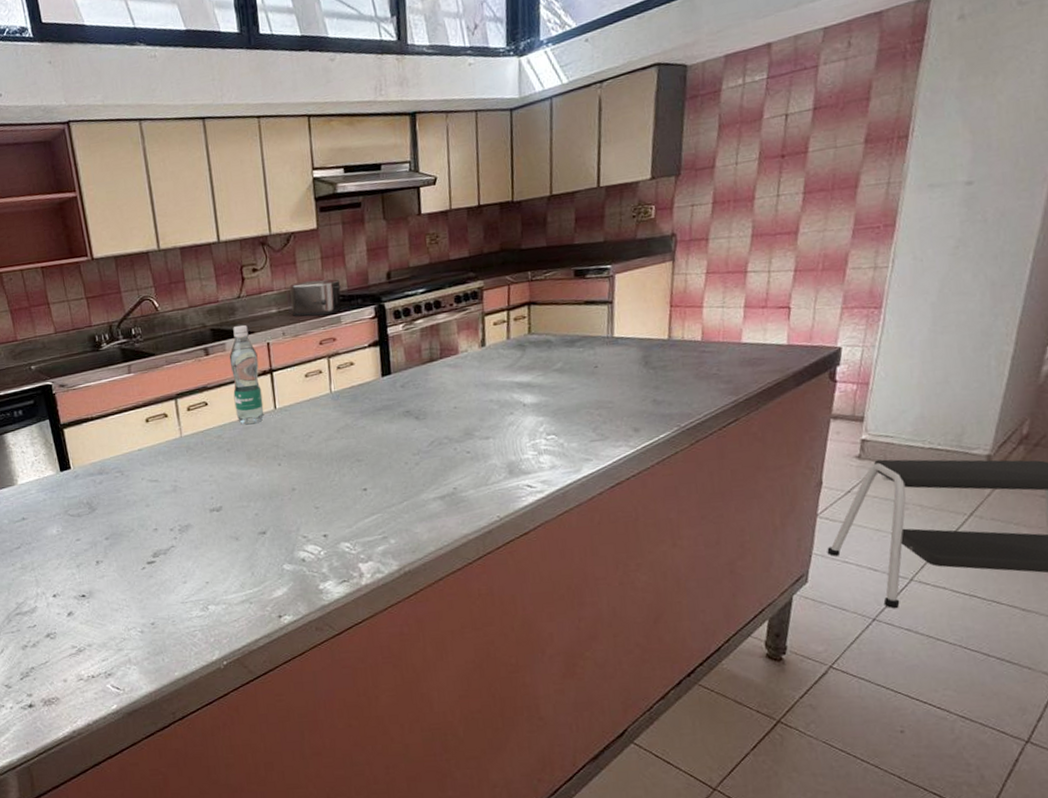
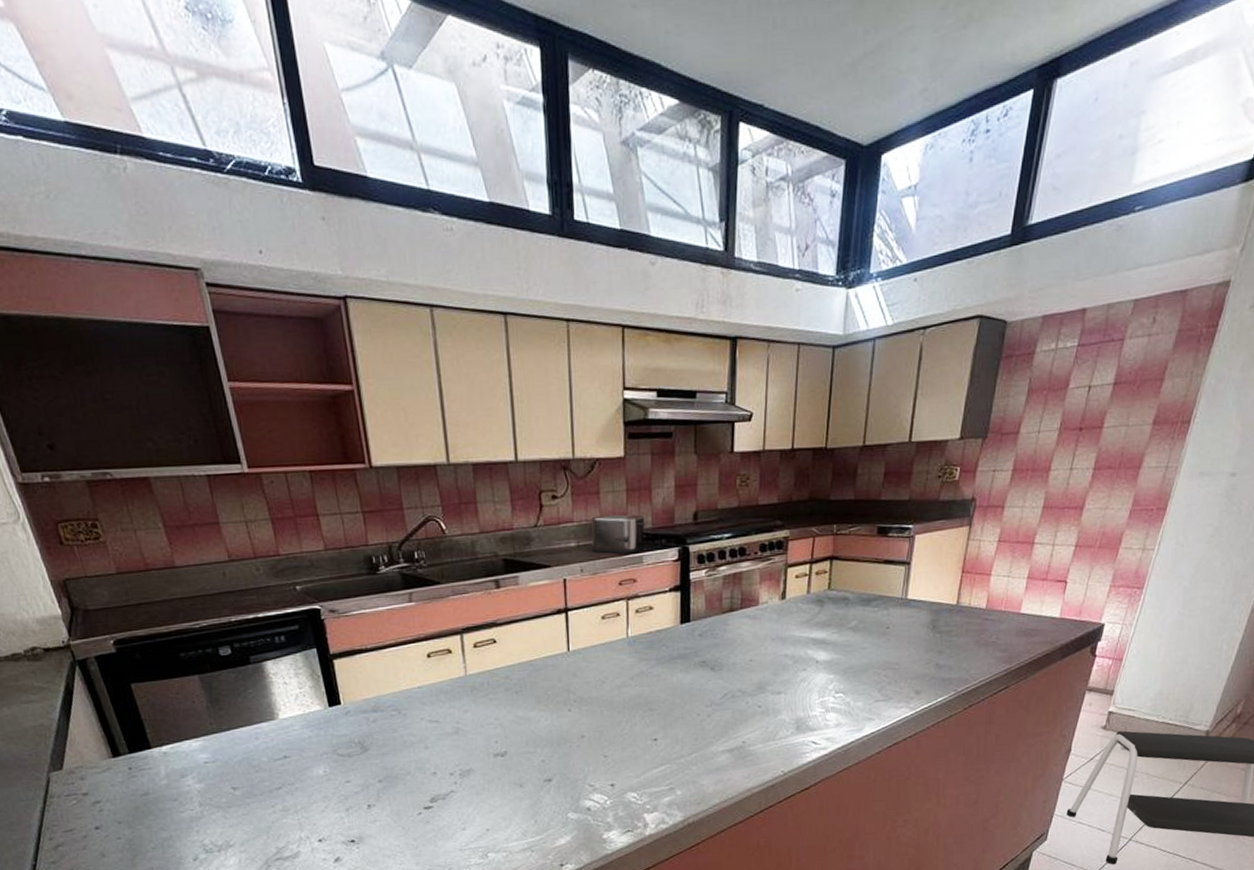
bottle: present [229,324,264,425] -> none [522,557,557,667]

